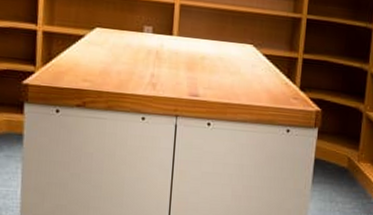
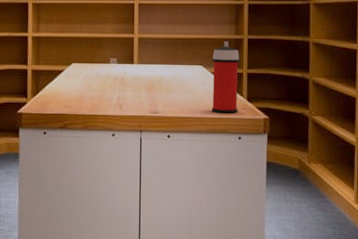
spray can: none [259,19,296,103] -> present [211,41,240,113]

